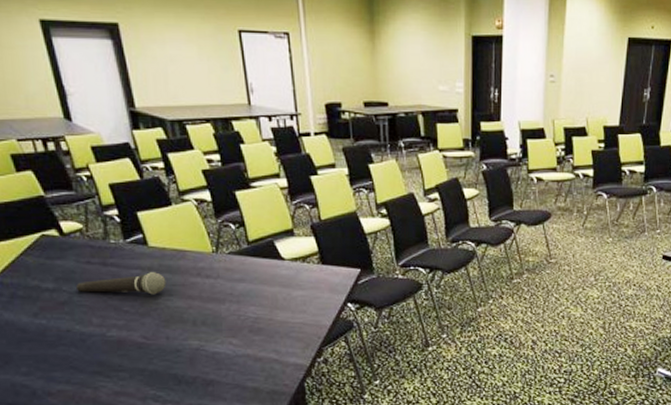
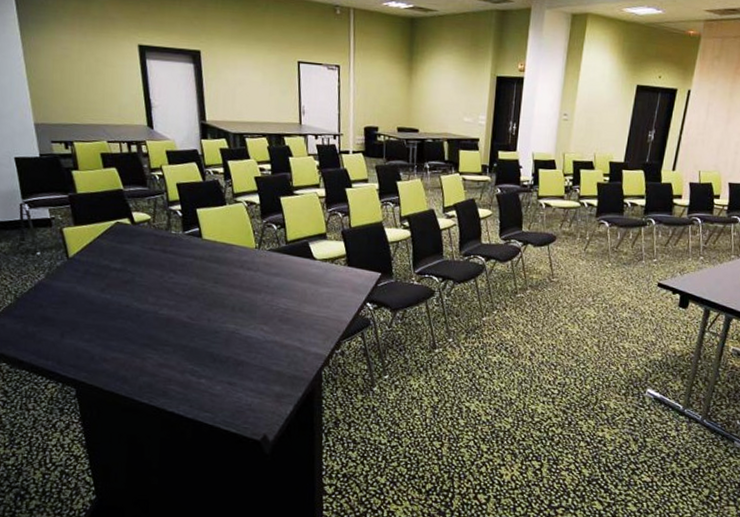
microphone: present [77,272,167,295] -> none [139,261,214,281]

